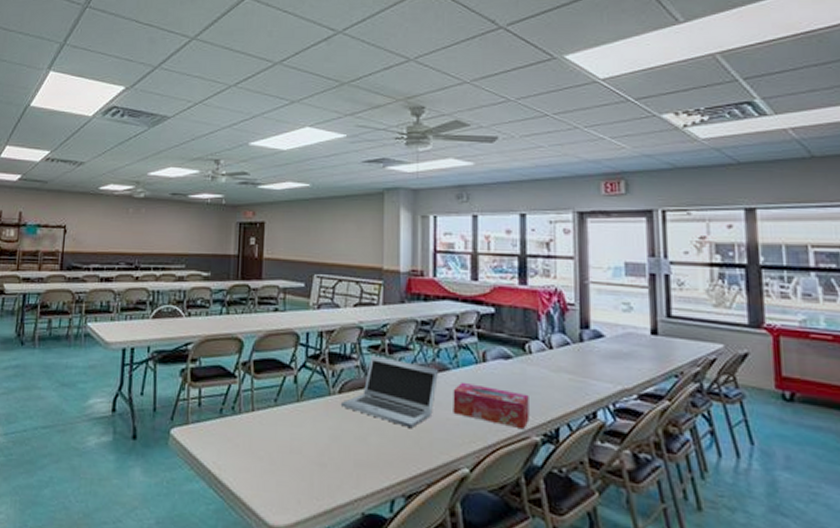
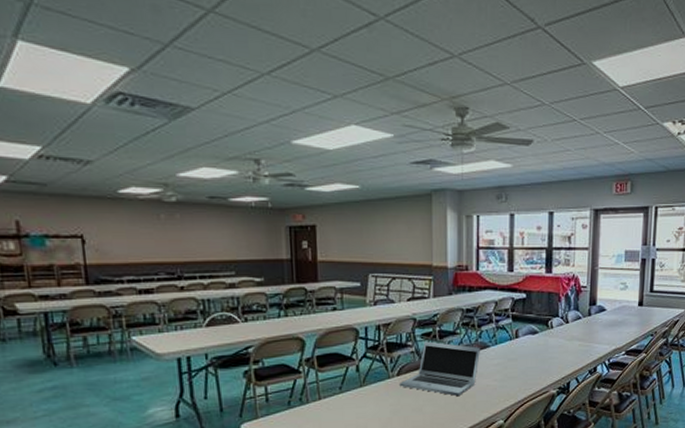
tissue box: present [453,382,530,430] -> none [492,355,549,386]

